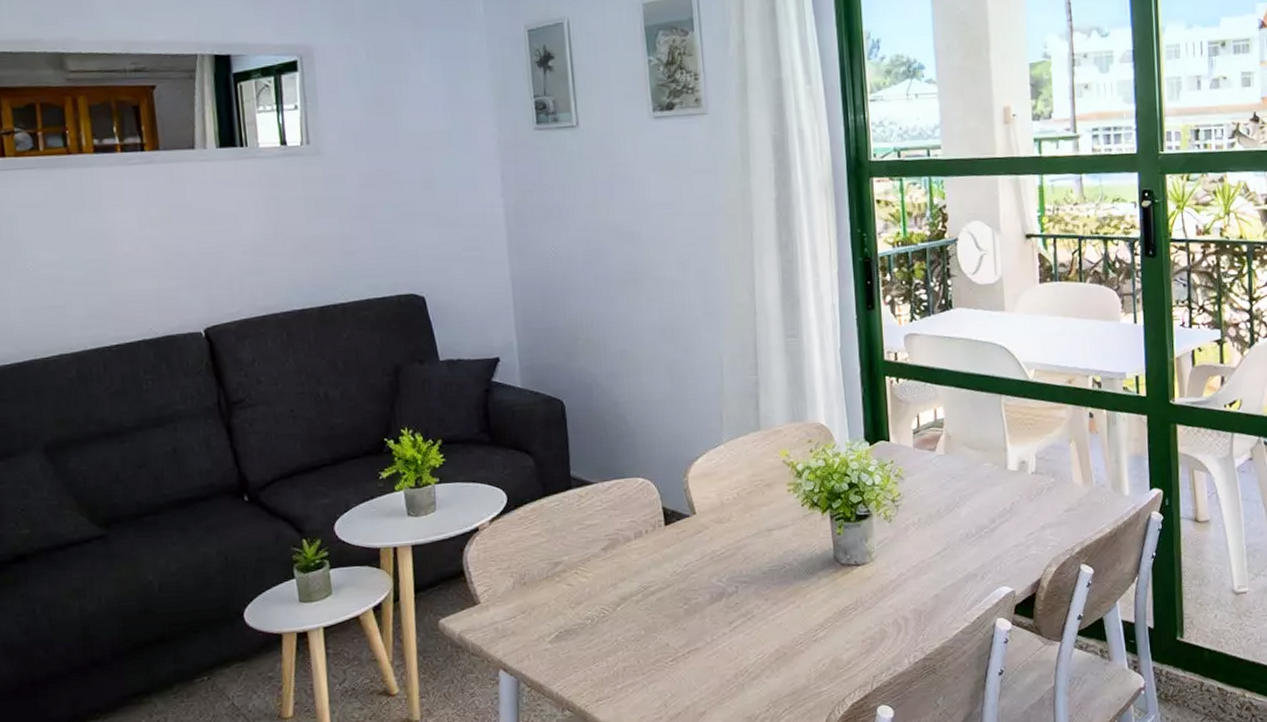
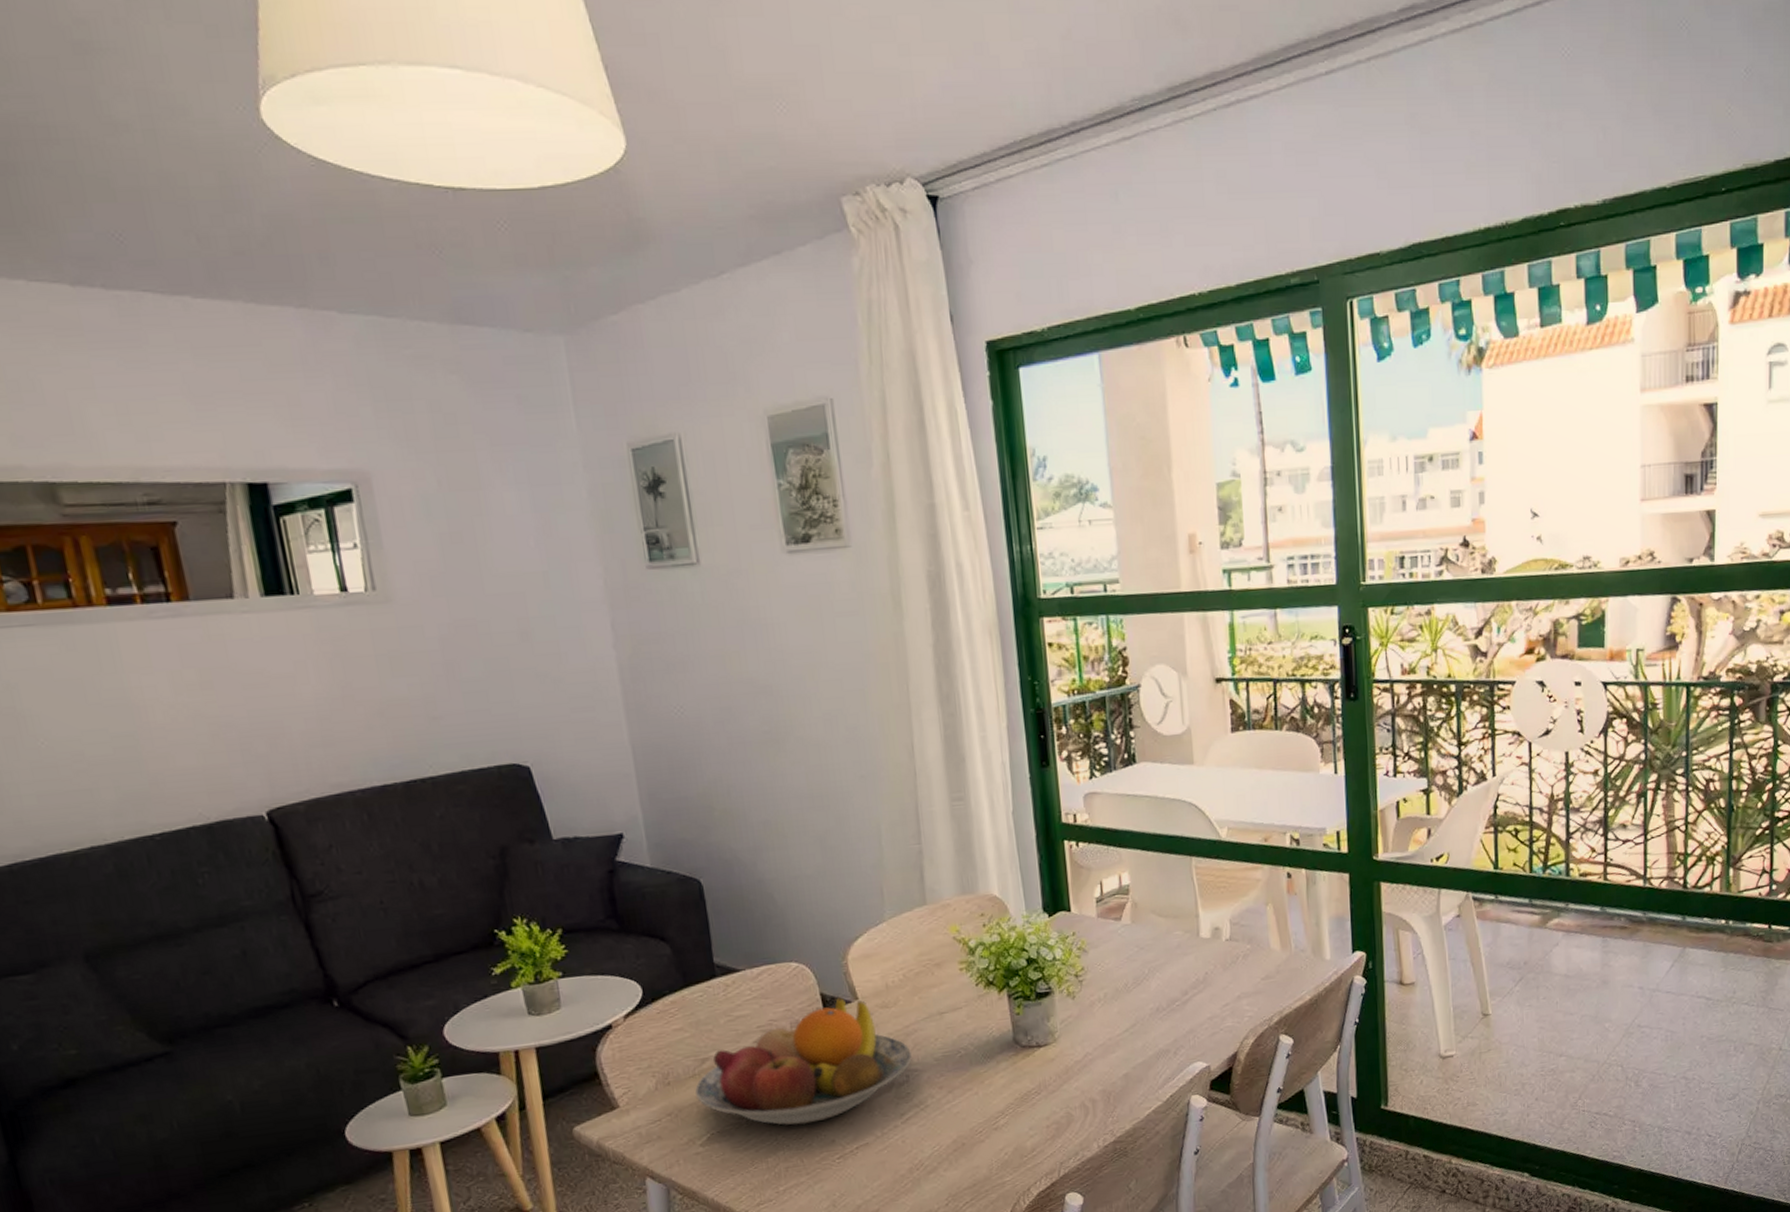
fruit bowl: none [547,510,742,628] -> present [695,996,912,1126]

